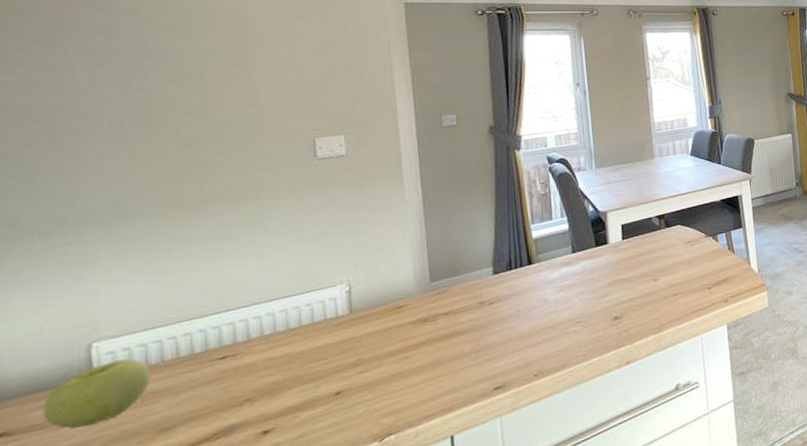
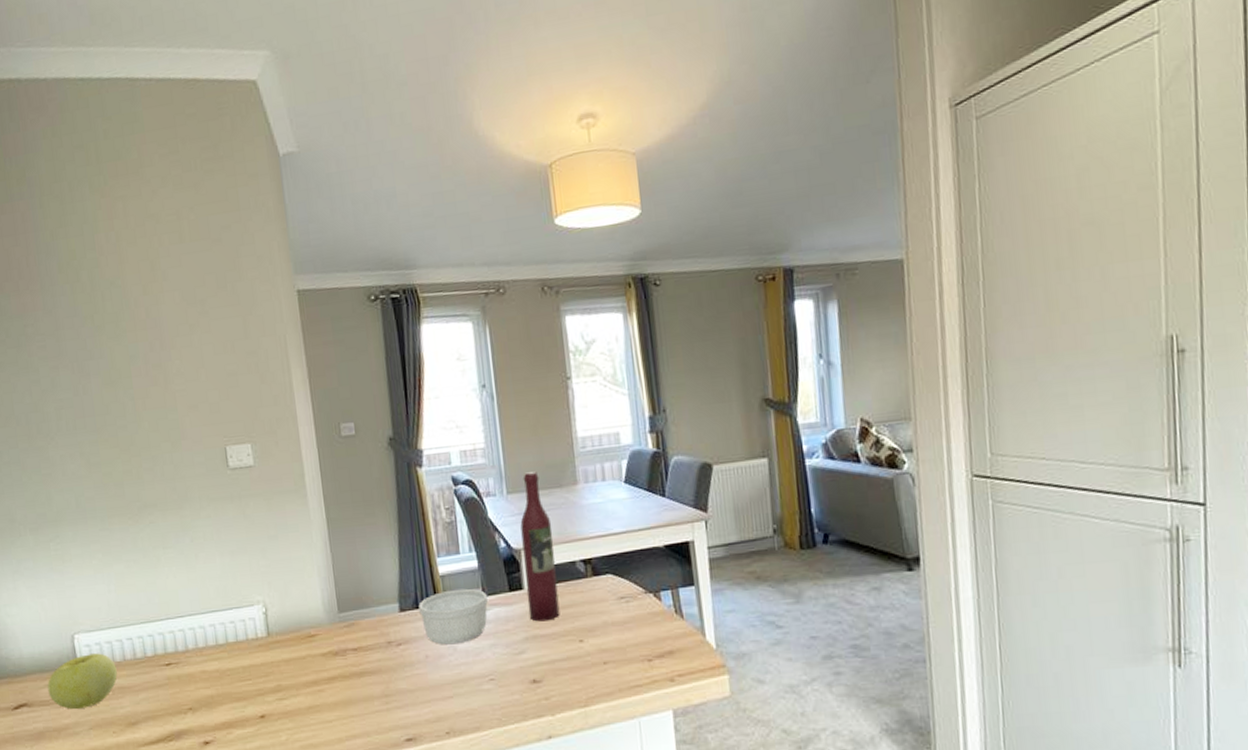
ramekin: none [512,247,577,298] -> present [418,588,488,645]
wine bottle: none [606,150,639,269] -> present [520,471,560,622]

